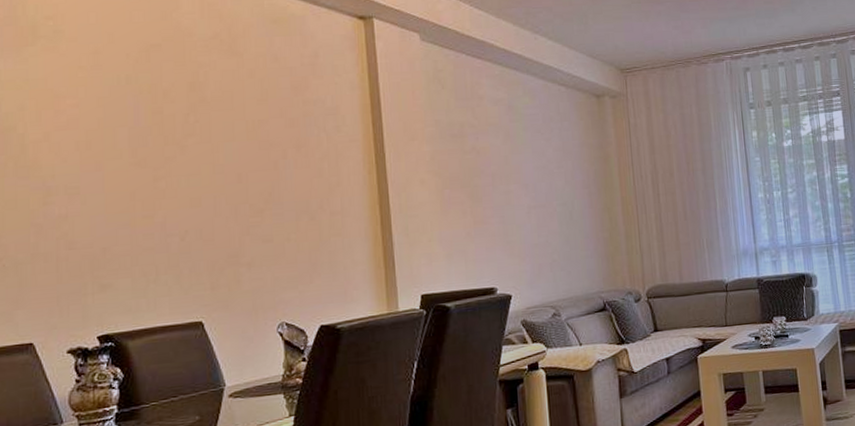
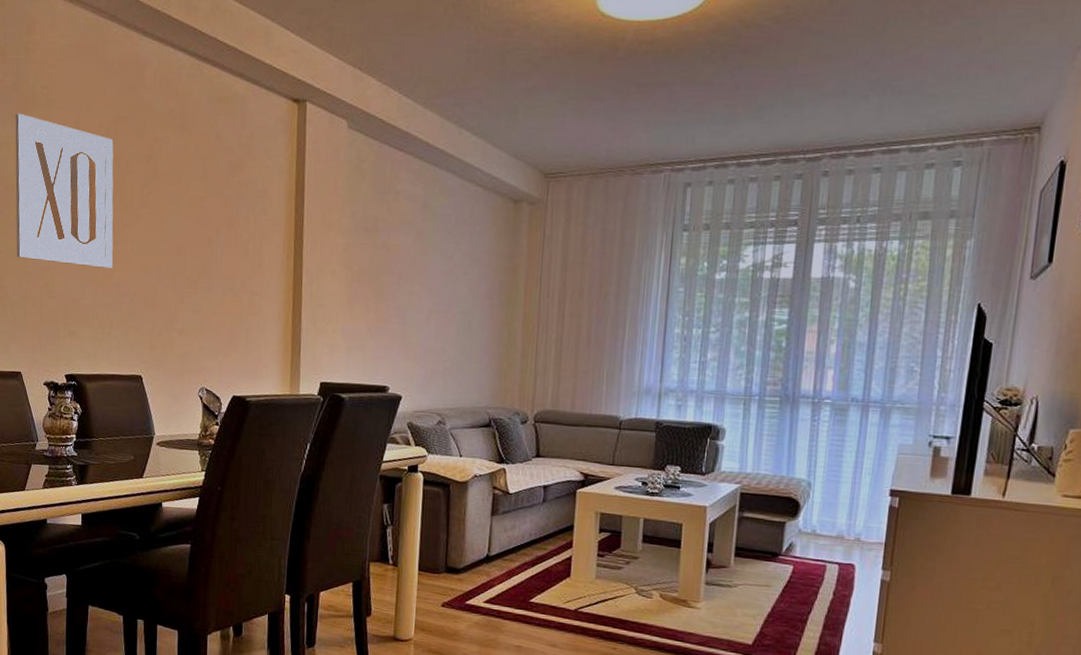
wall art: none [10,47,155,210] -> present [15,113,114,268]

